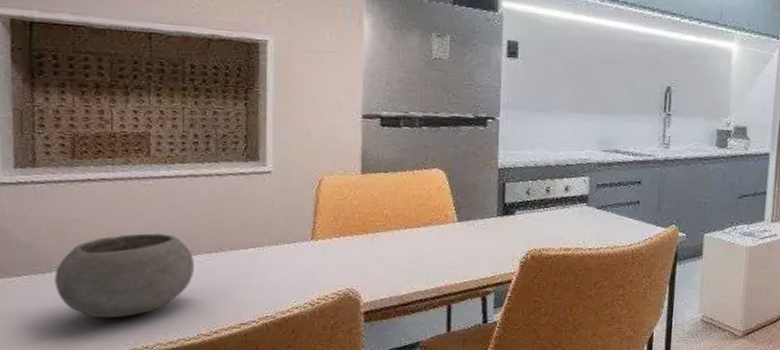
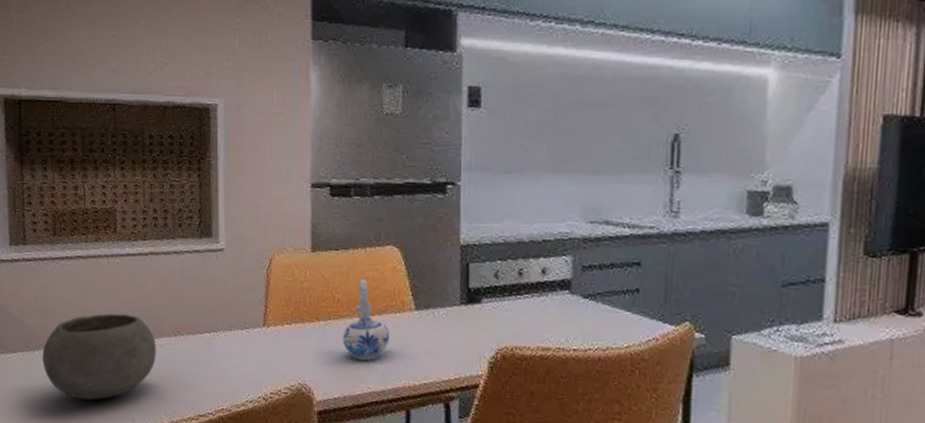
ceramic pitcher: none [390,196,435,266] -> present [343,278,390,361]

